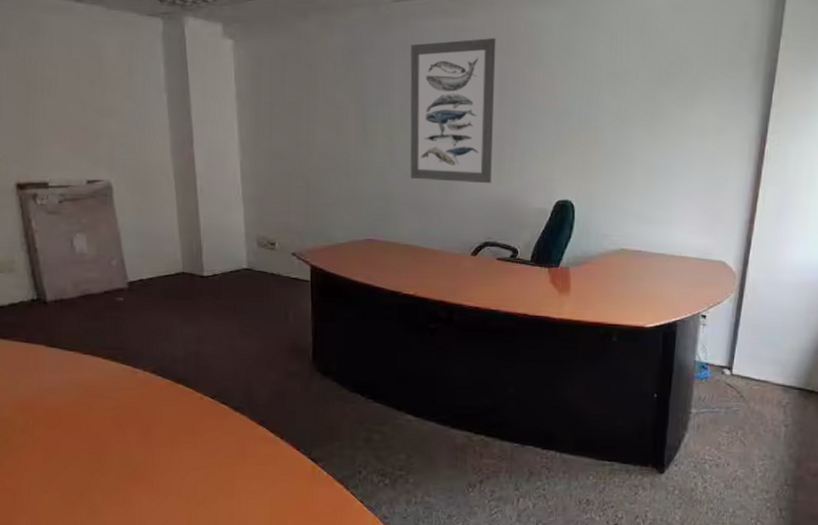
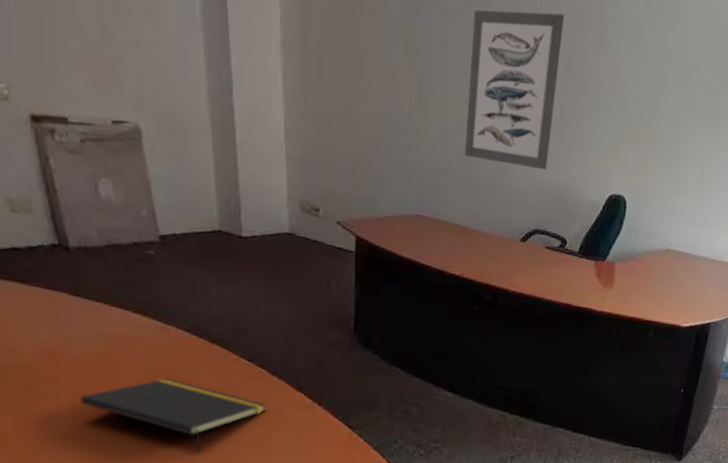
notepad: none [53,421,229,496] -> present [80,378,266,452]

